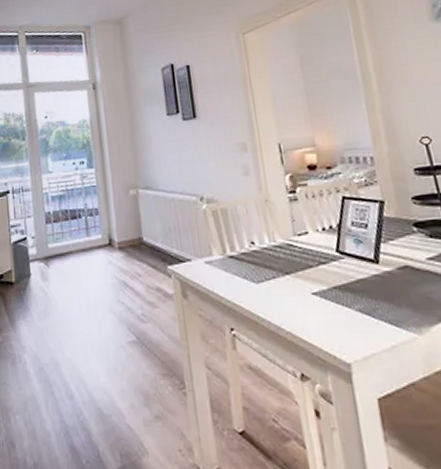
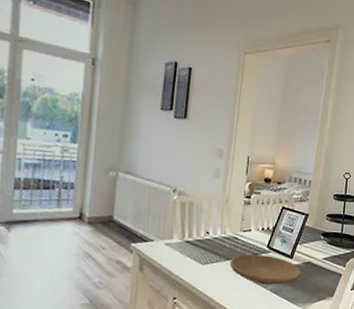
plate: none [291,263,400,303] -> present [230,254,302,285]

